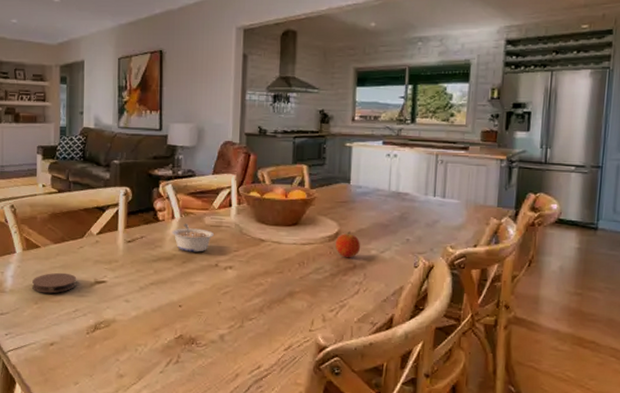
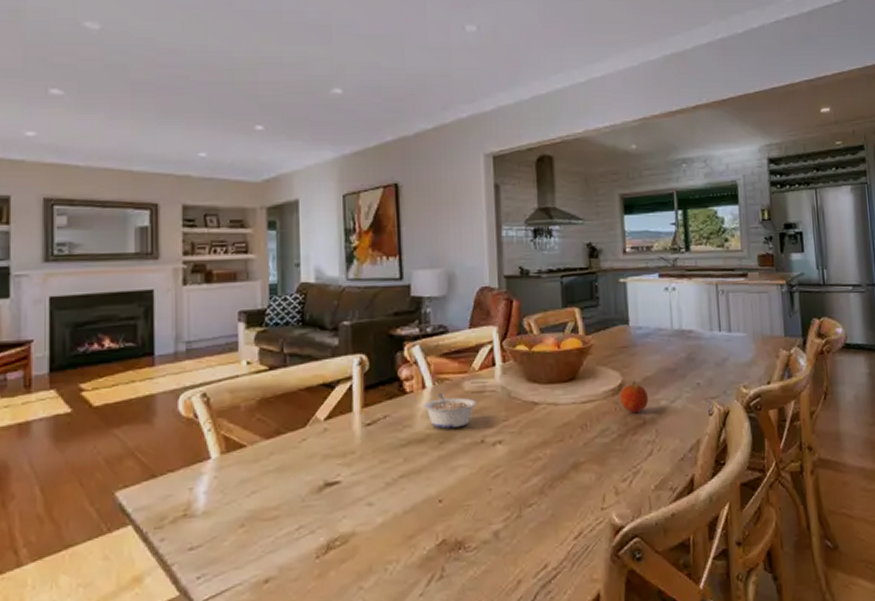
coaster: present [32,272,77,294] -> none [236,477,300,510]

